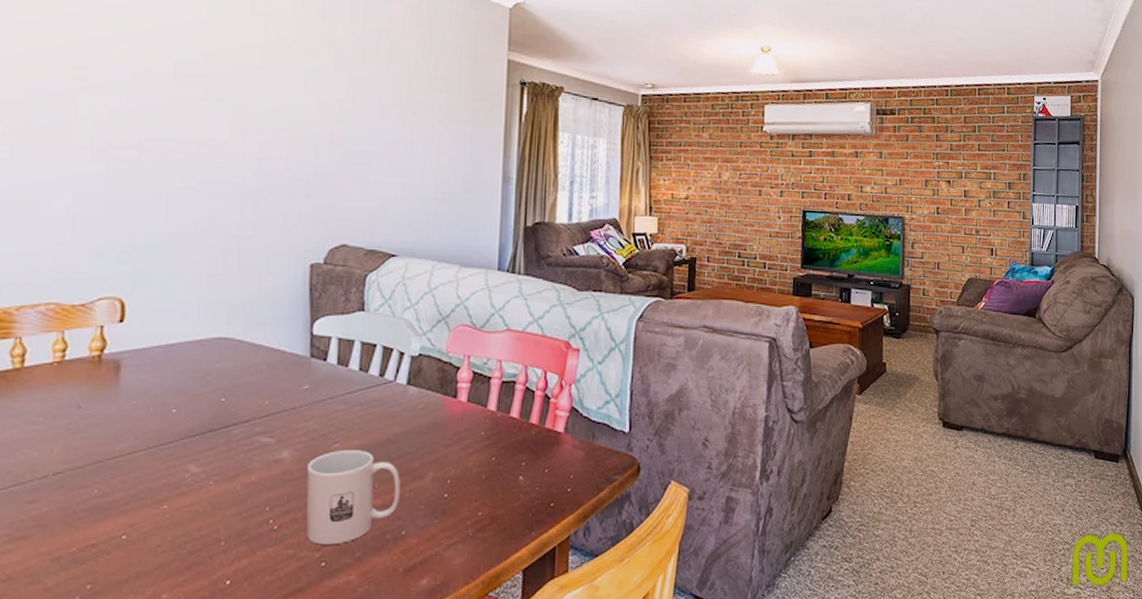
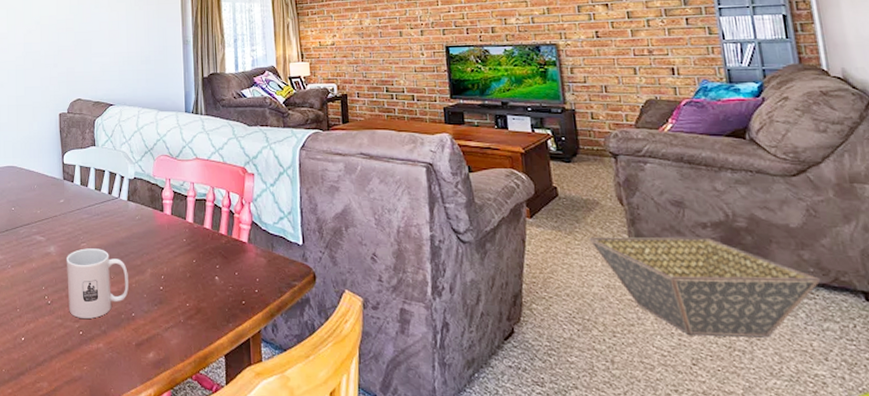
basket: none [906,408,1069,500] -> present [589,236,821,338]

